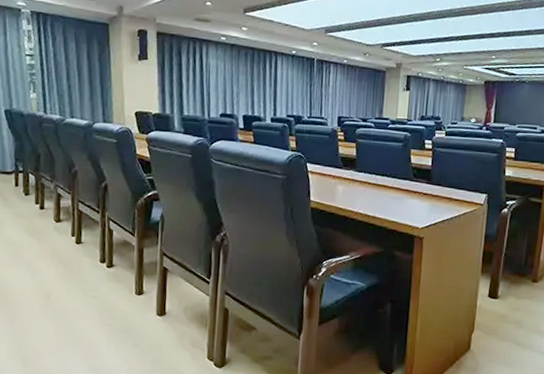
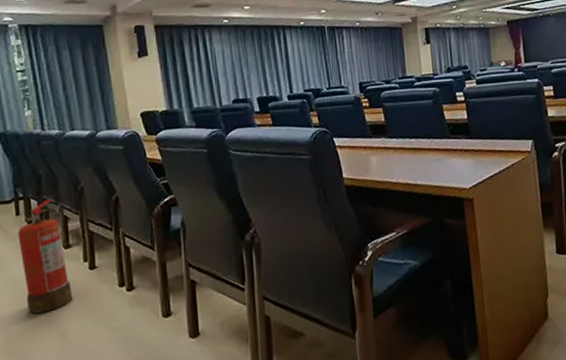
fire extinguisher: none [15,176,60,274] -> present [18,199,73,314]

